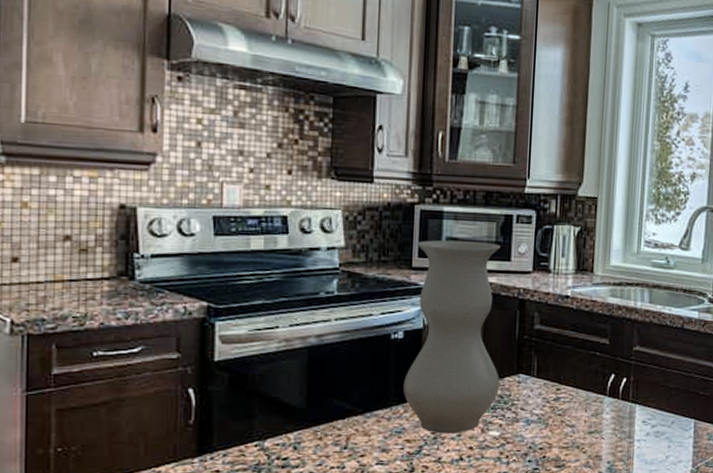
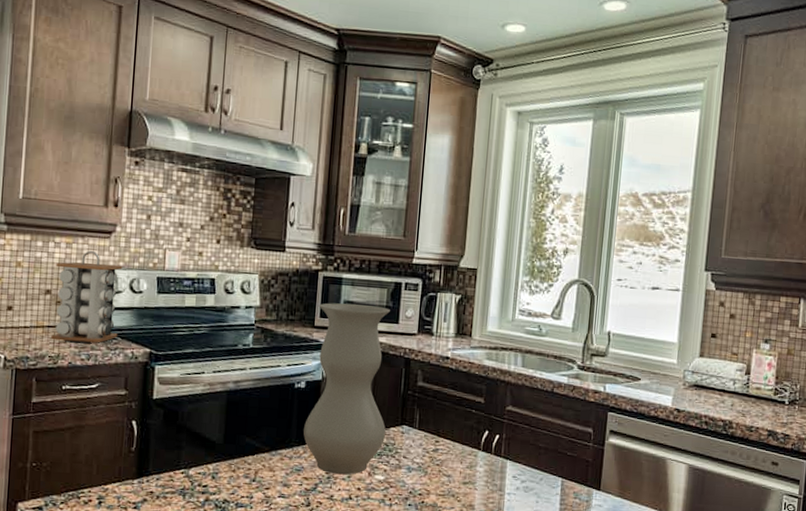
spice rack: none [74,186,167,299] -> present [51,251,123,344]

